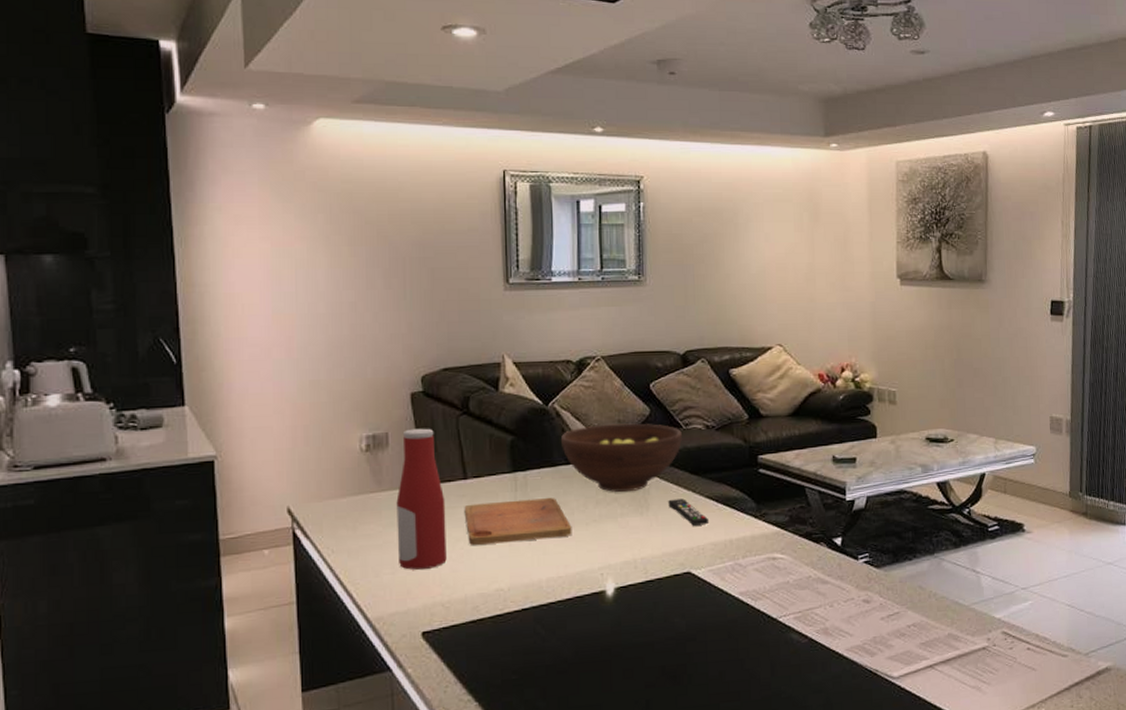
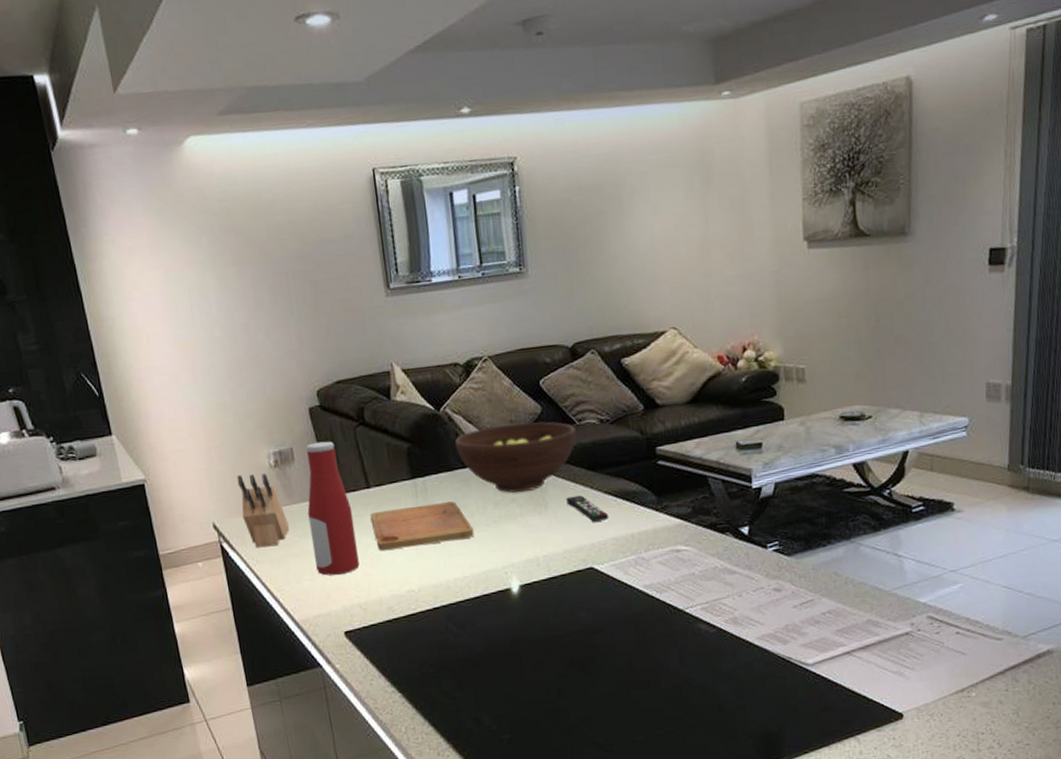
knife block: none [322,457,375,537] -> present [237,473,290,548]

